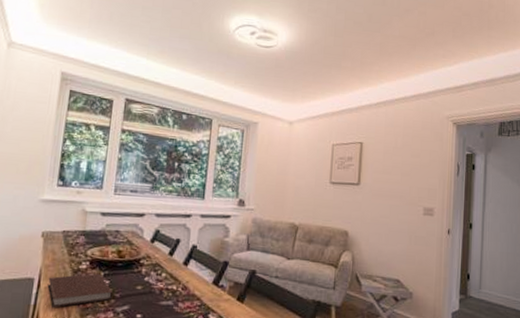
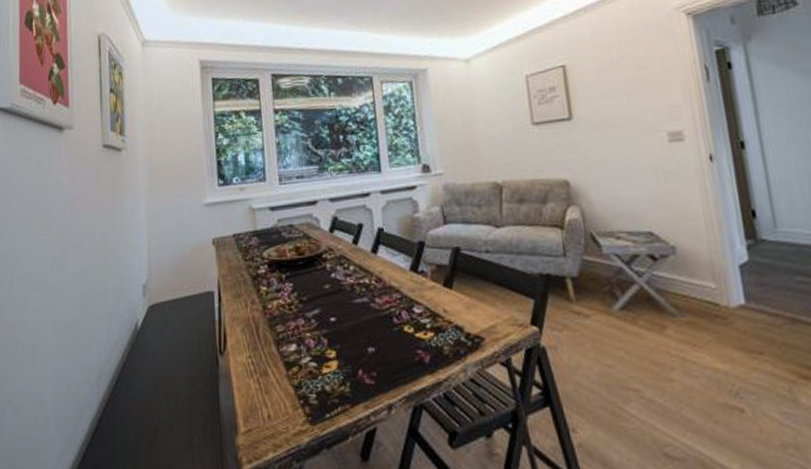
notebook: present [47,273,113,309] -> none [228,276,300,322]

